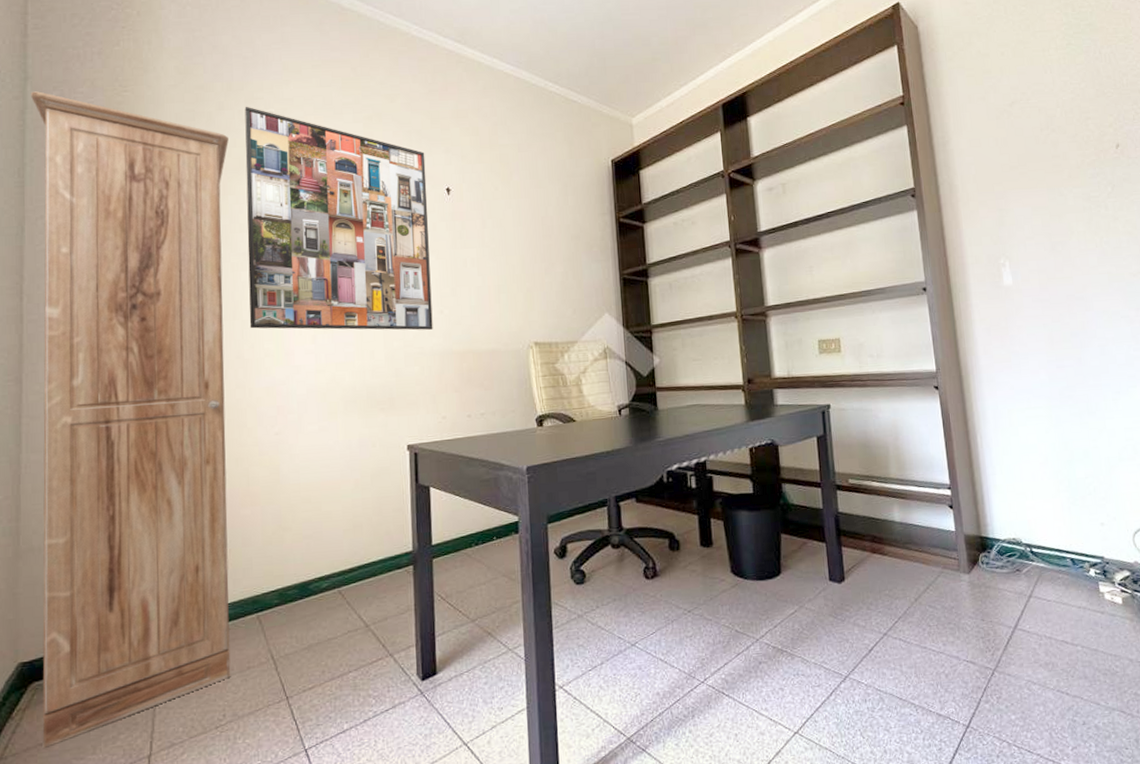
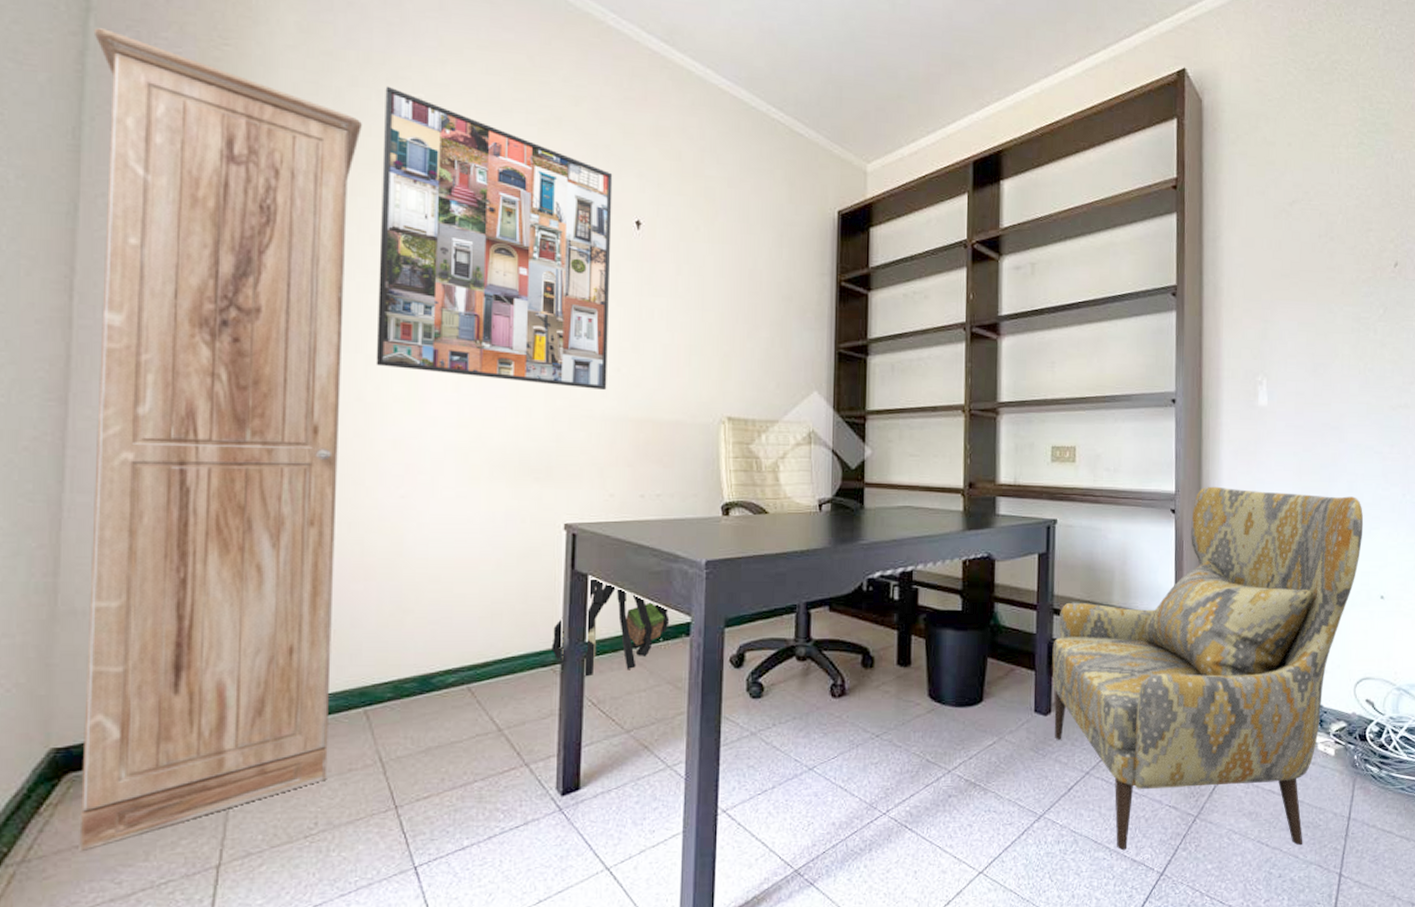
toy figurine: none [404,488,501,575] -> present [551,577,670,677]
armchair: none [839,359,1121,706] -> present [1052,486,1364,851]

